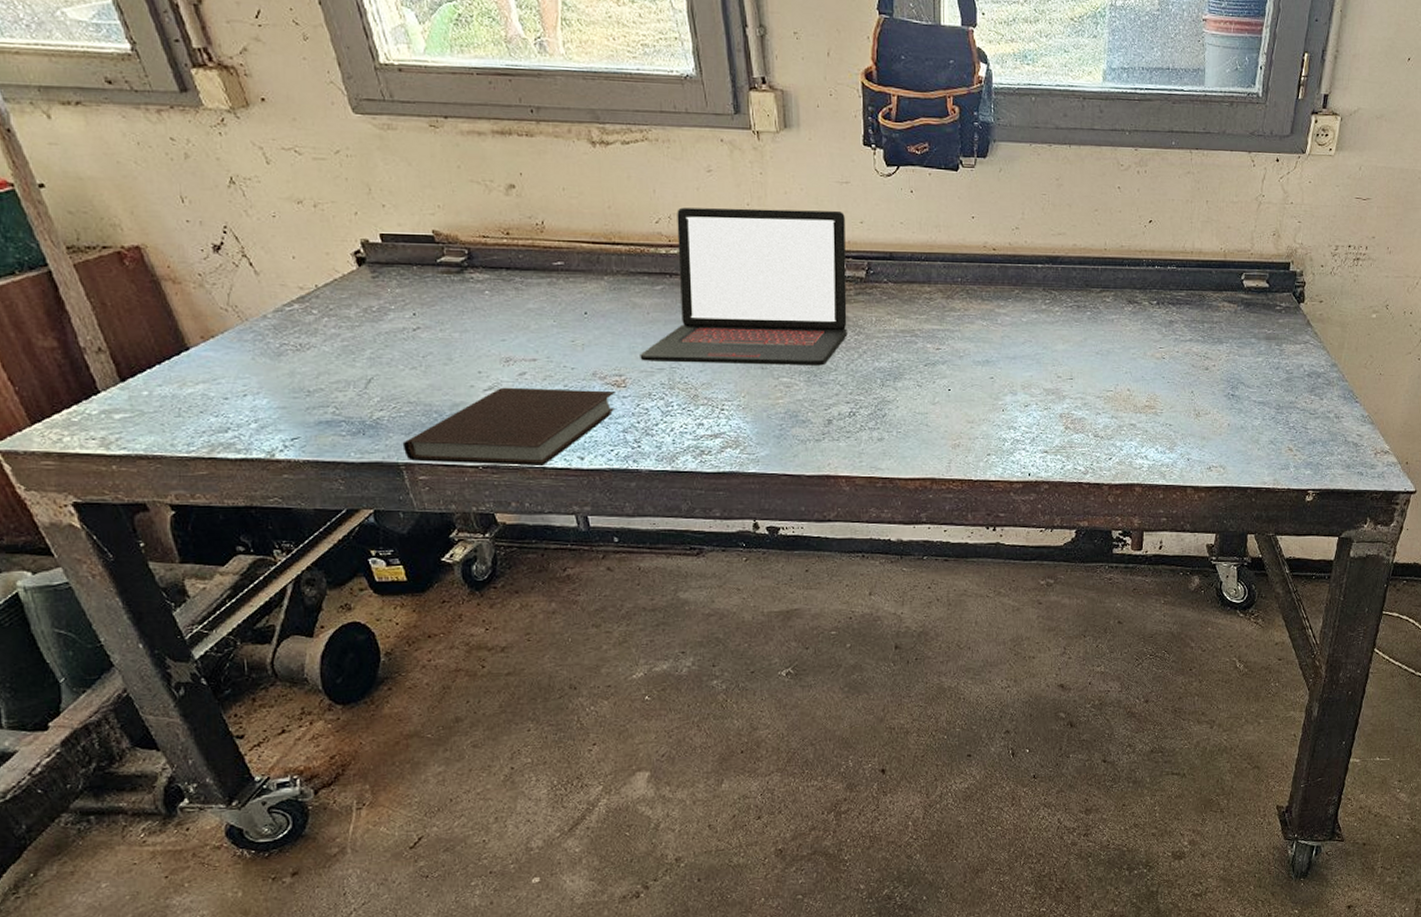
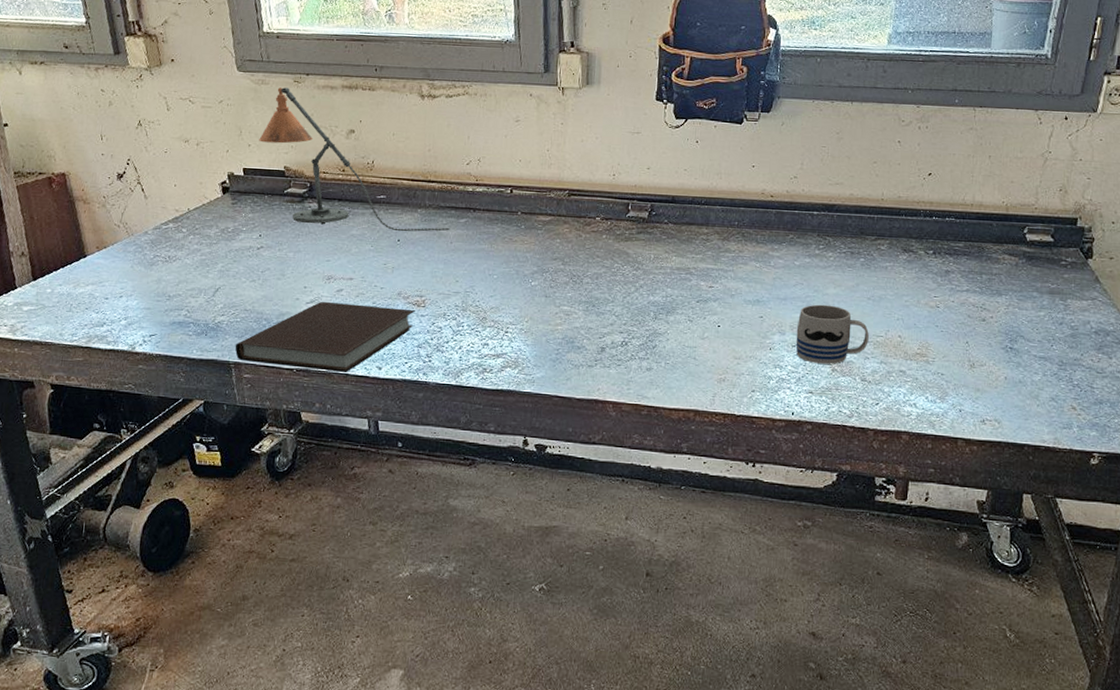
desk lamp: none [395,133,645,303] -> present [259,87,450,232]
laptop: present [640,207,847,366] -> none [440,152,634,297]
mug: none [1028,361,1099,422] -> present [795,304,869,364]

